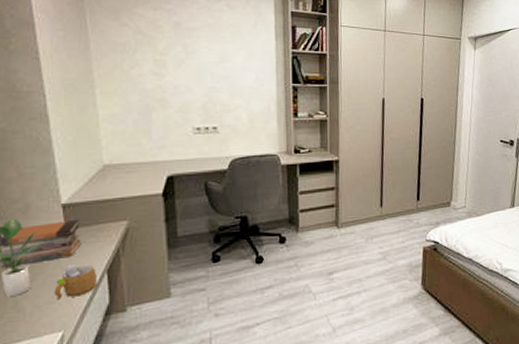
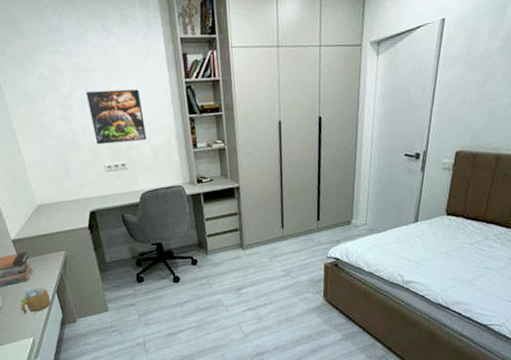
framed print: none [184,49,245,105] -> present [85,89,147,145]

